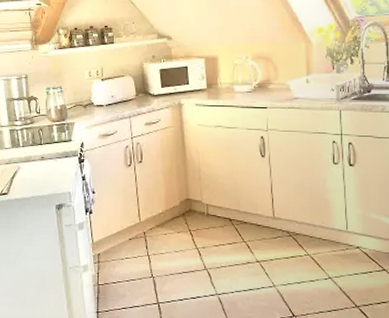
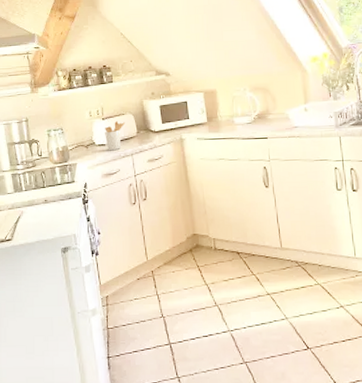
utensil holder: none [104,83,125,112] -> present [105,121,126,151]

